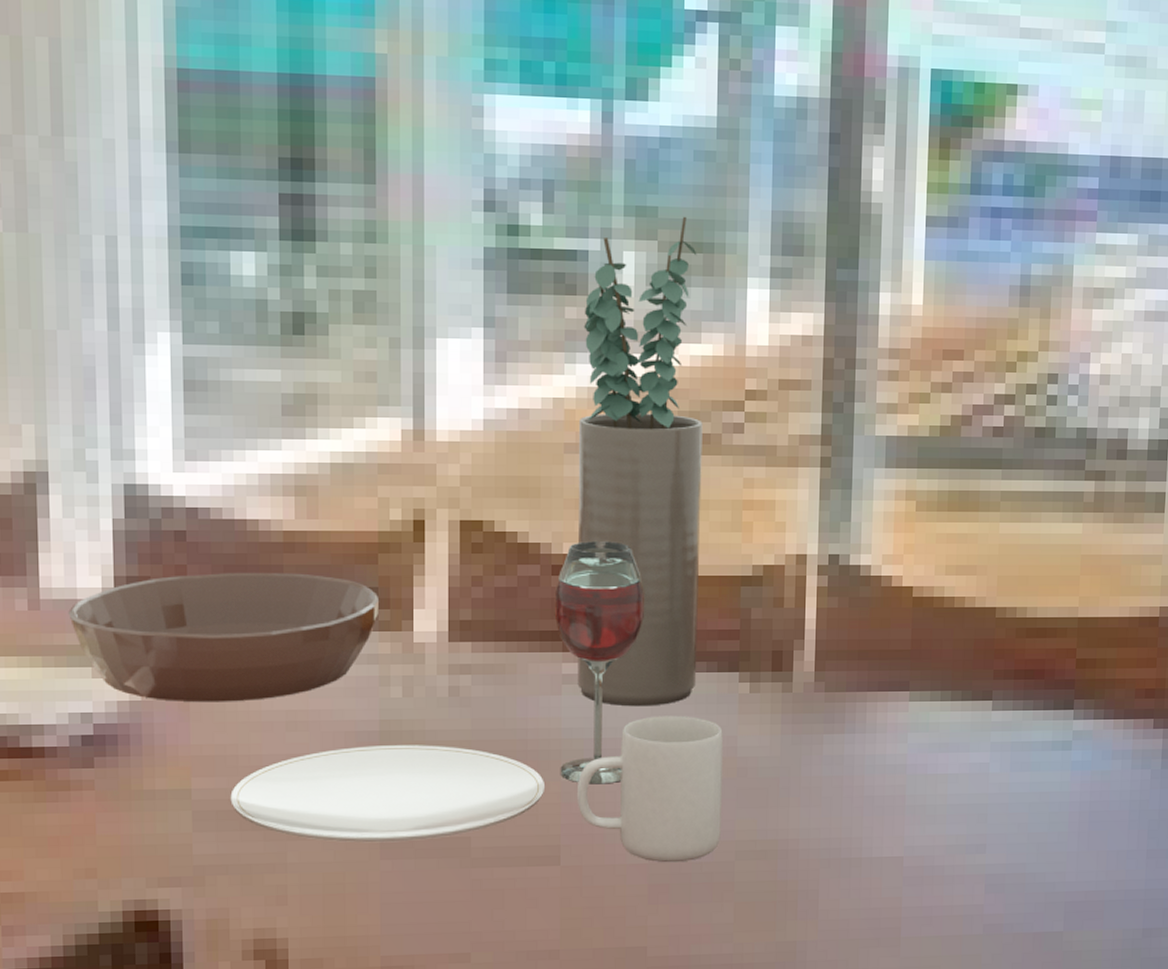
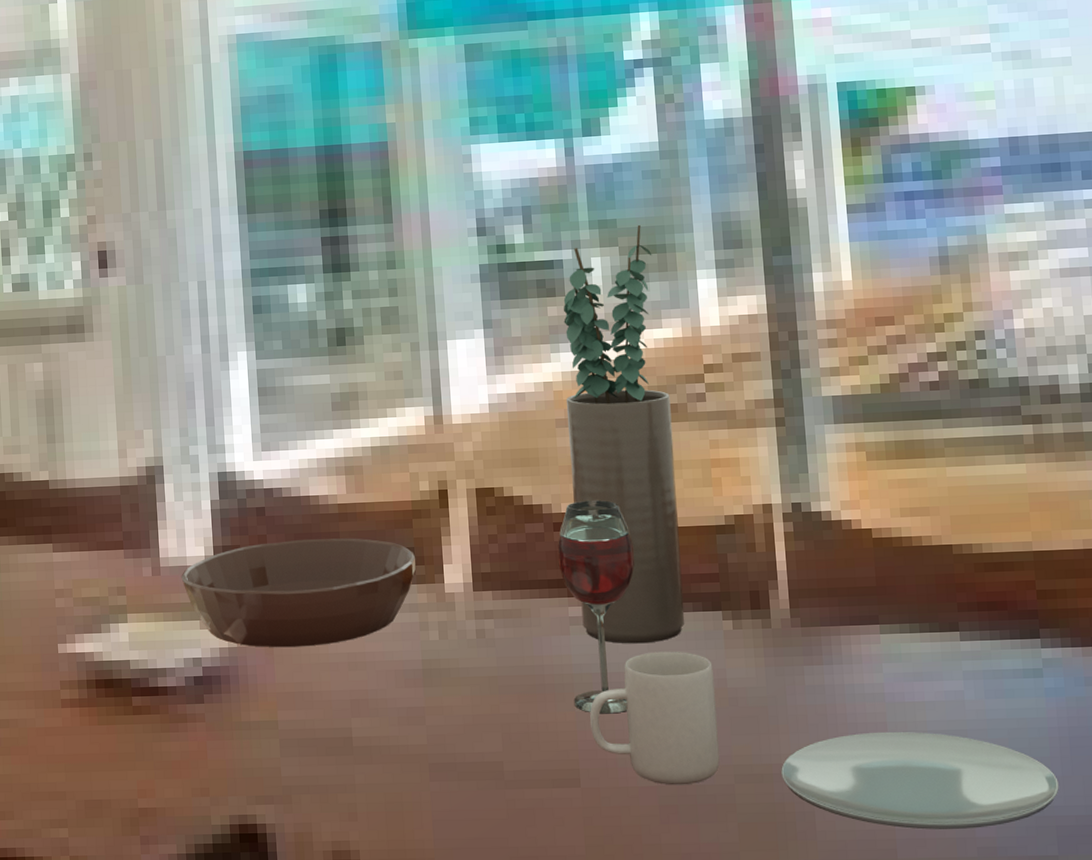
plate: present [230,745,546,843] -> none [308,680,563,767]
plate: none [787,806,1073,907] -> present [781,732,1059,830]

